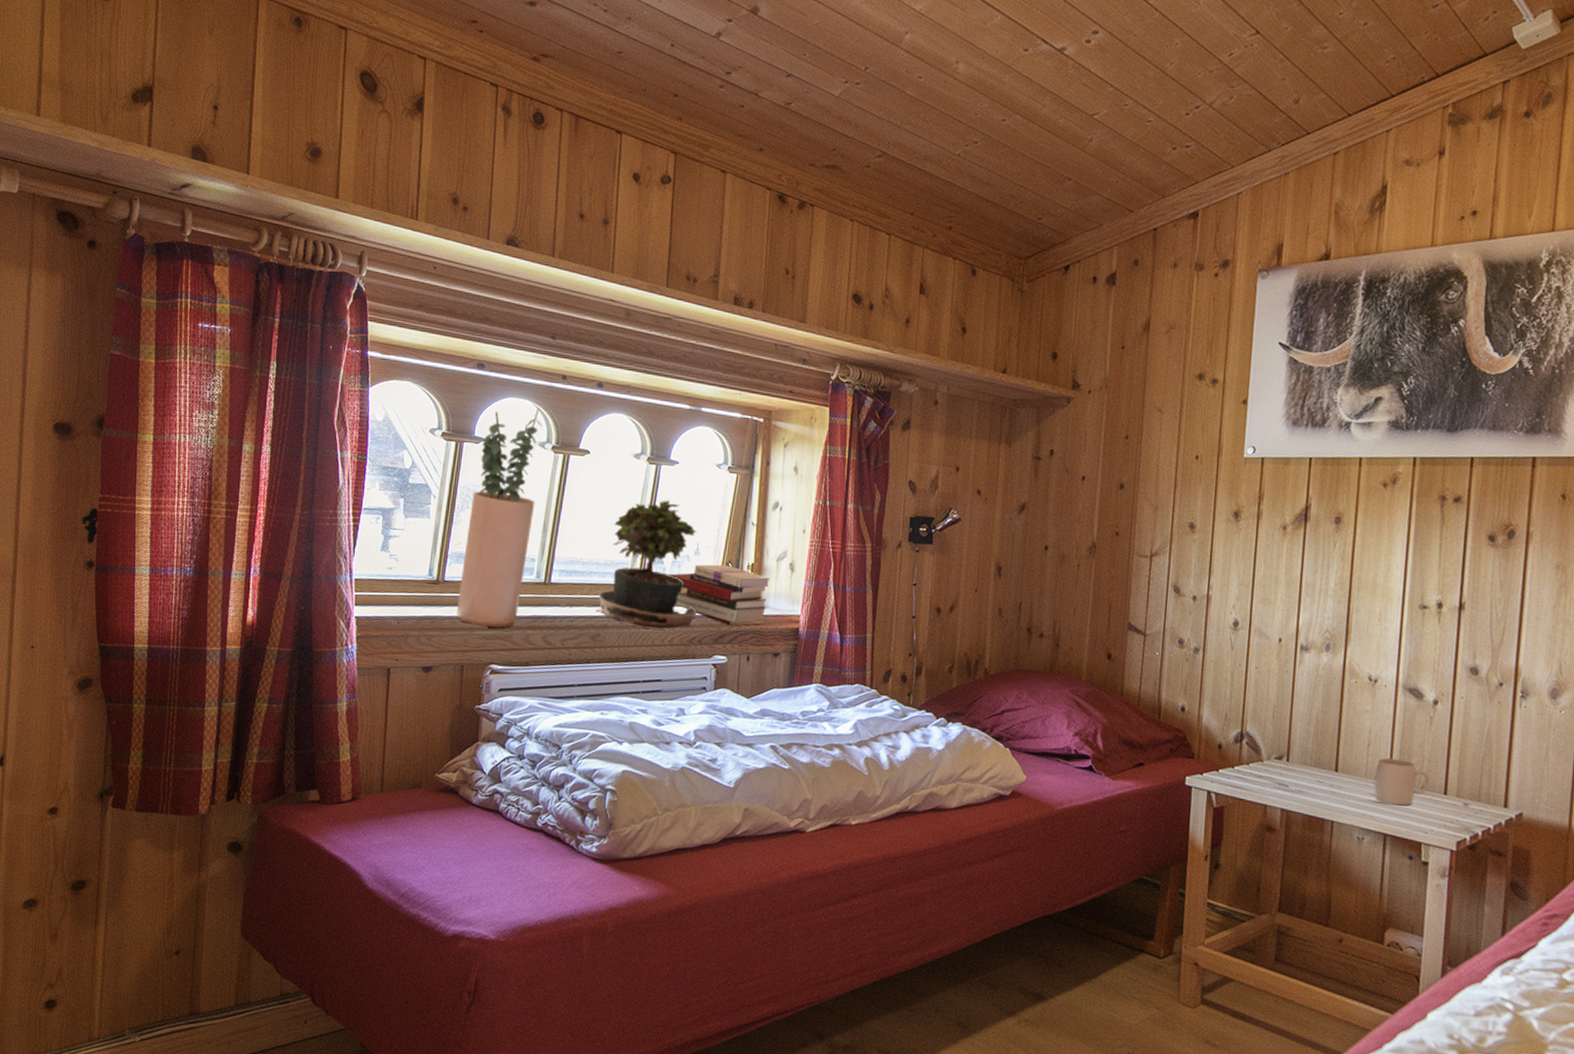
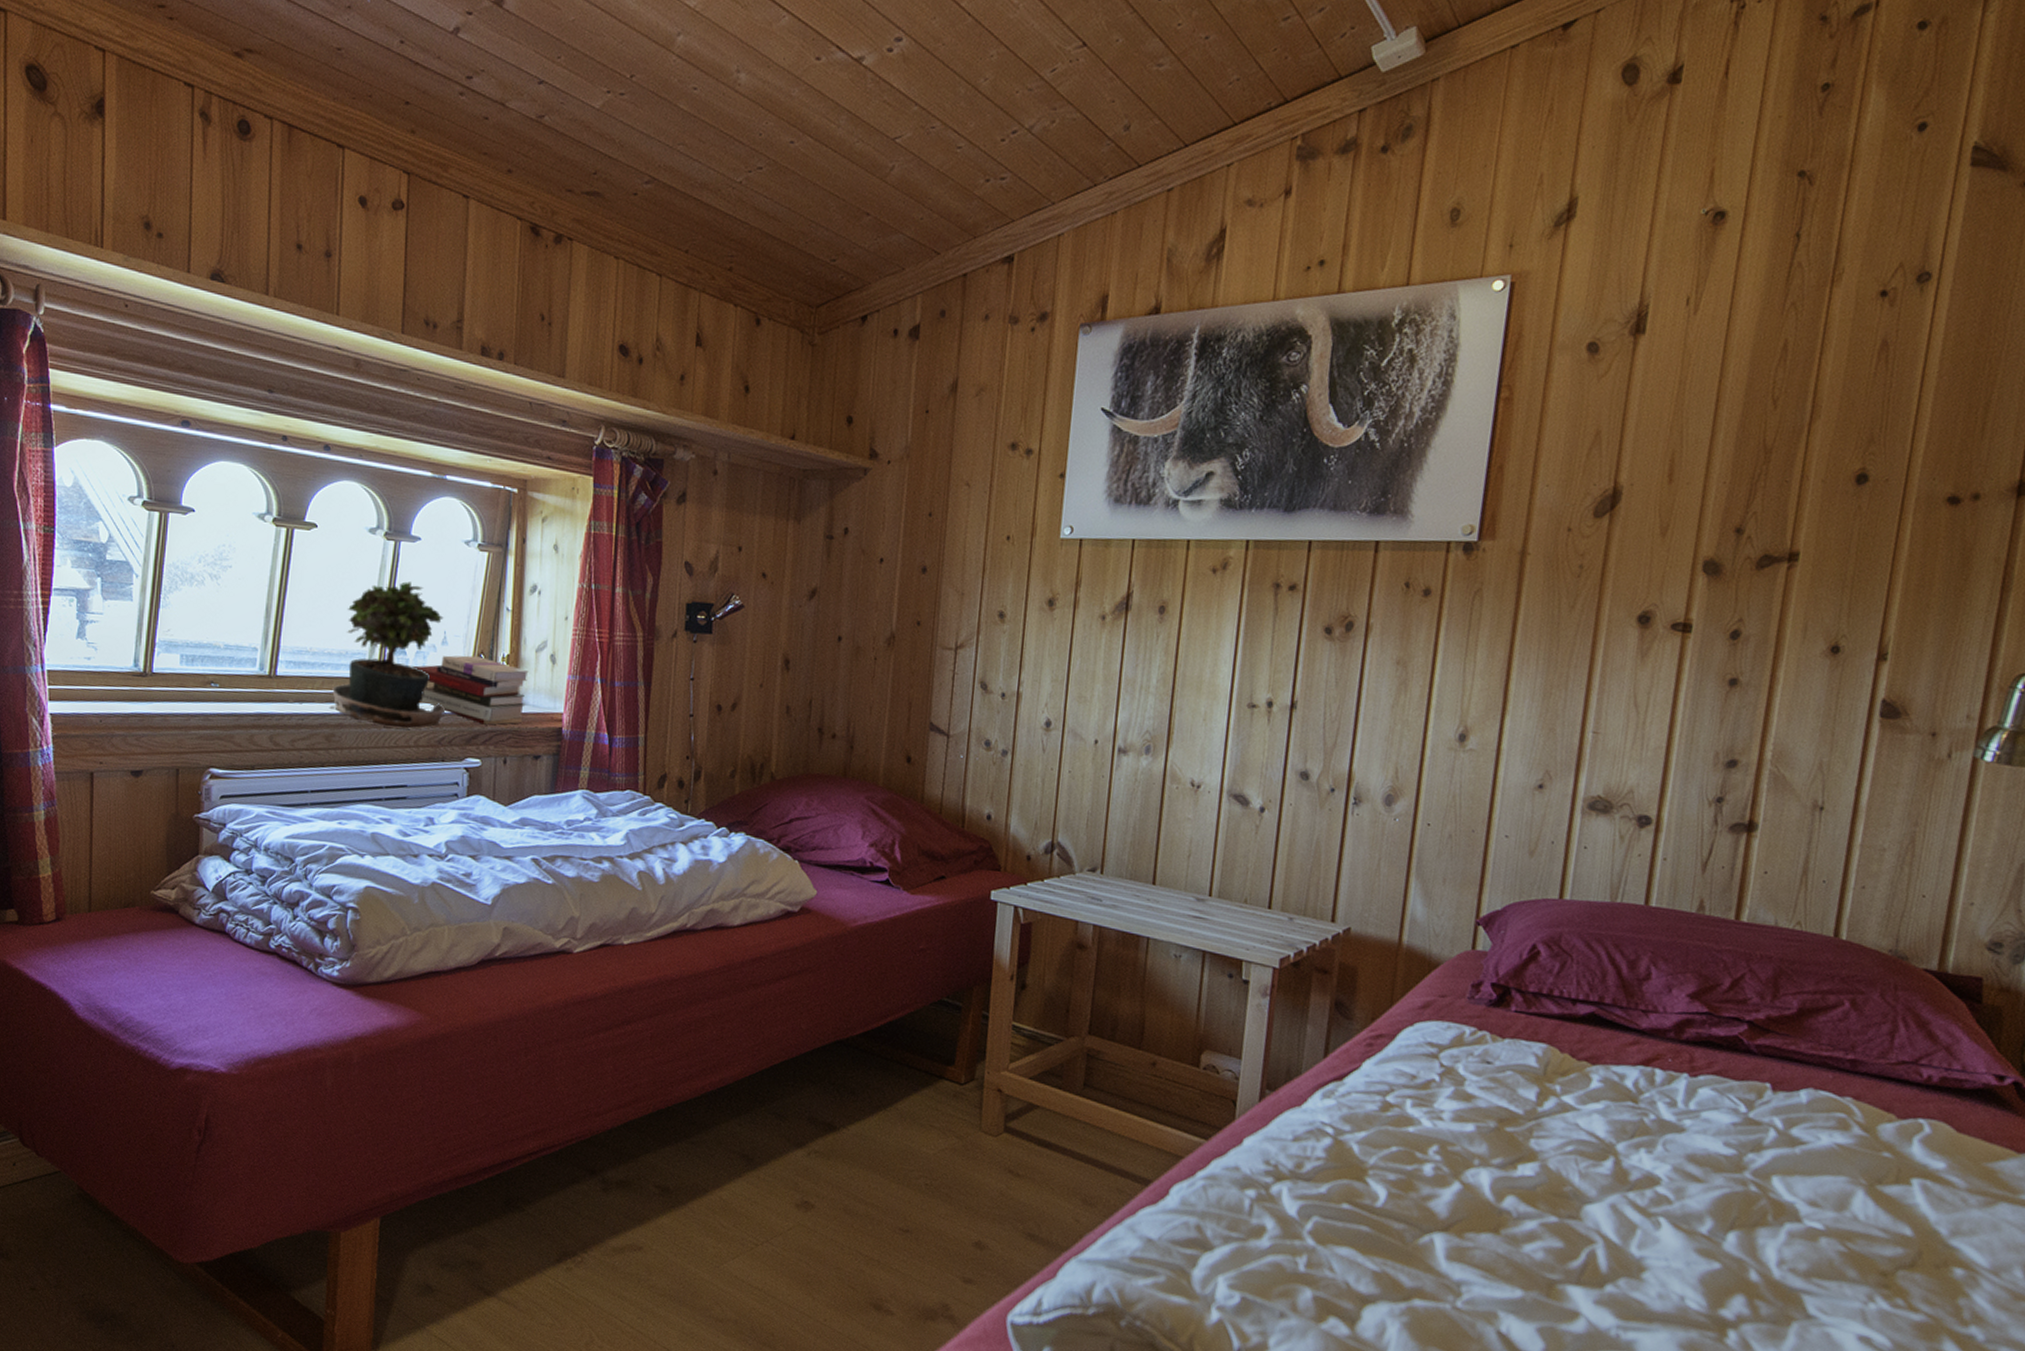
vase: present [456,409,542,628] -> none [167,474,261,727]
mug: present [1374,758,1430,806] -> none [1194,870,1254,921]

